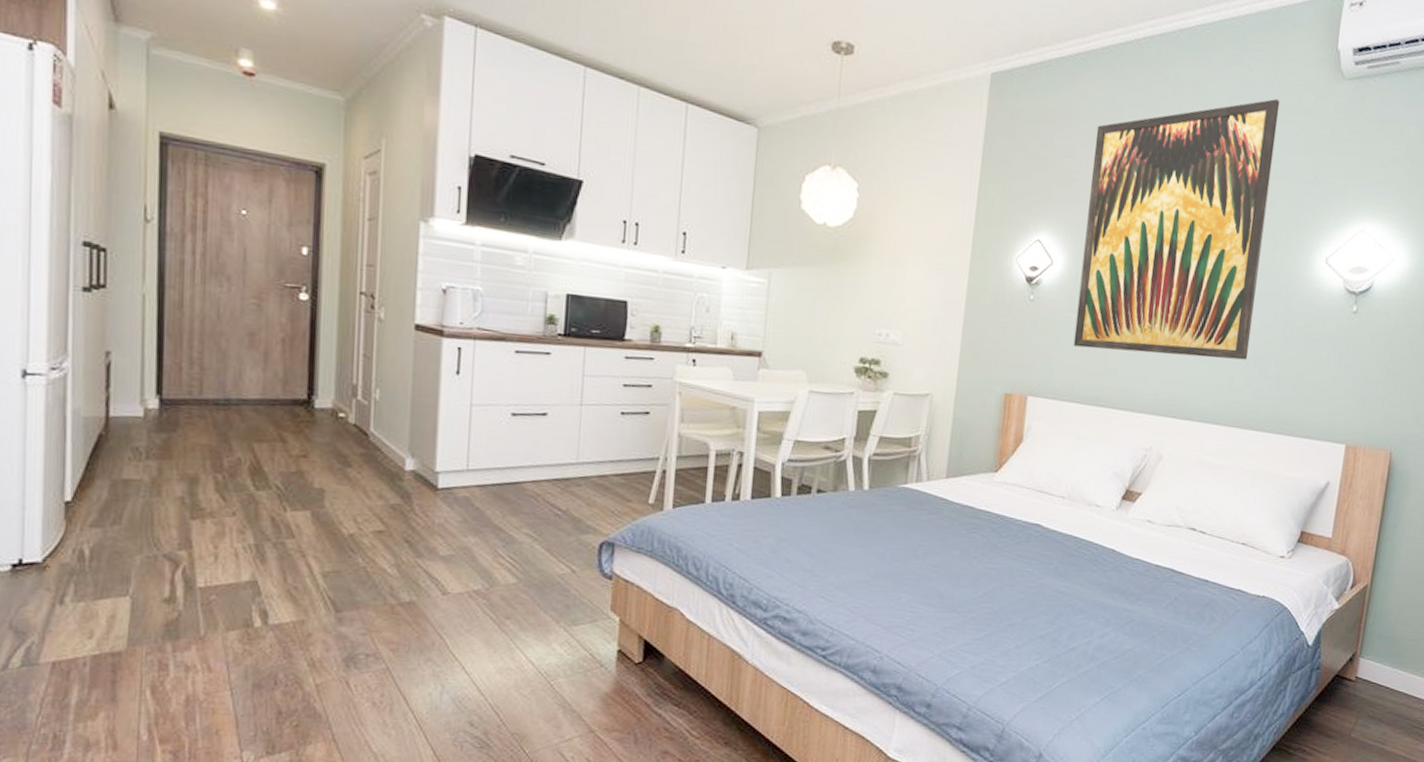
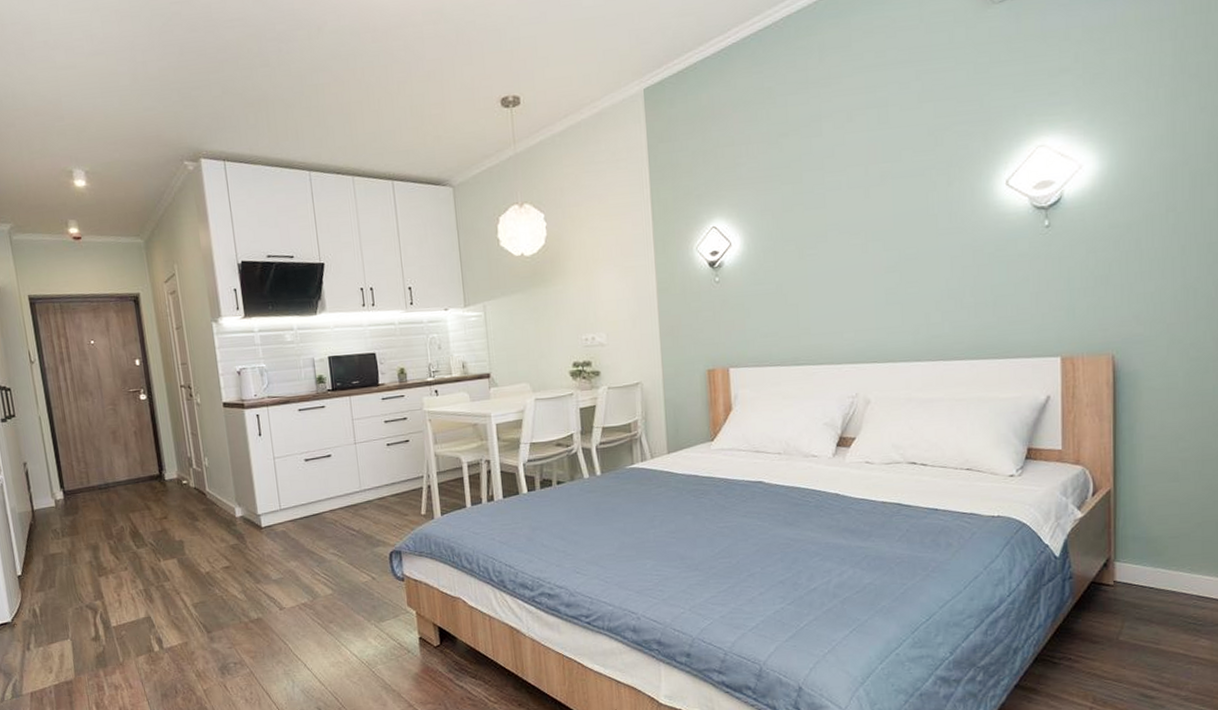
wall art: present [1073,98,1280,360] -> none [750,40,940,316]

